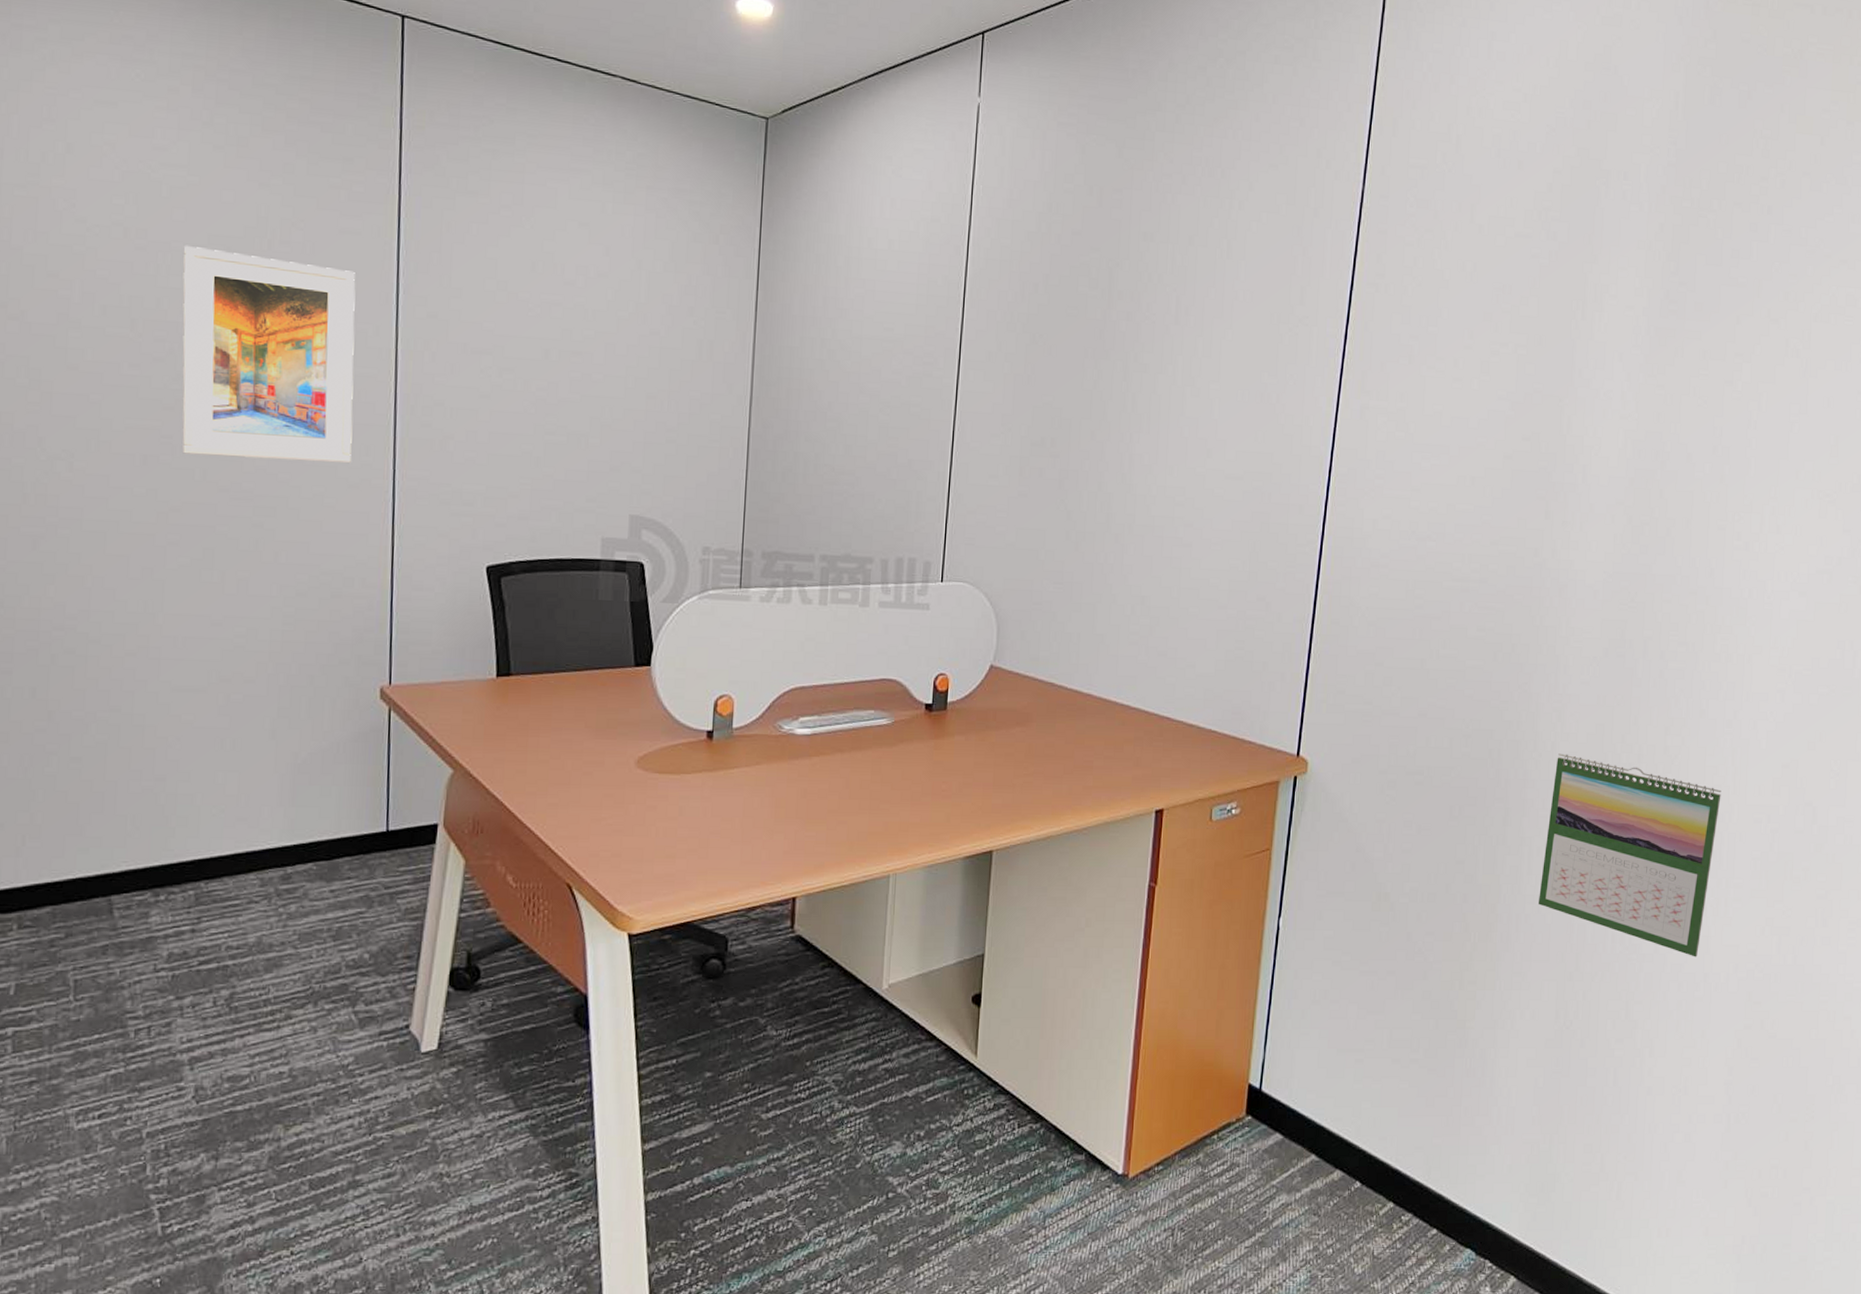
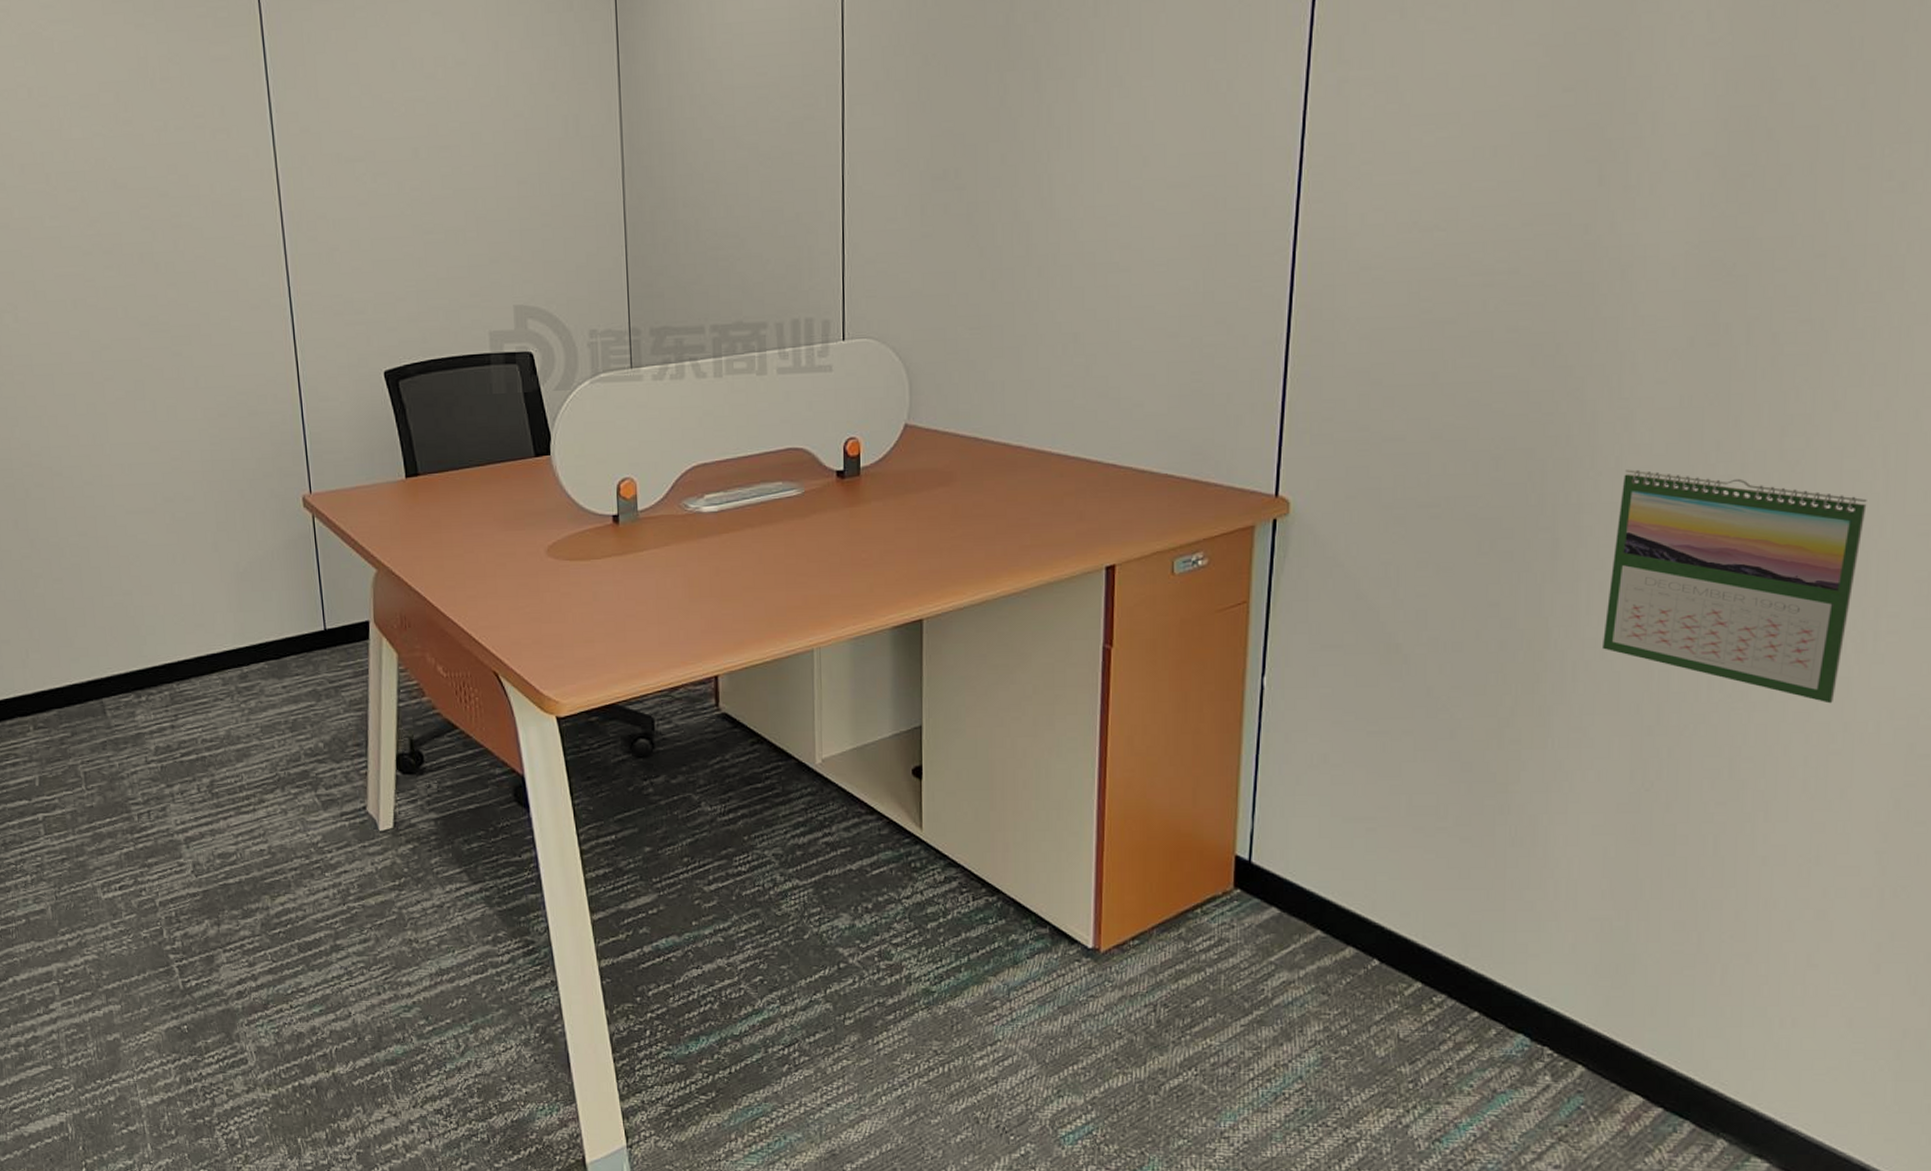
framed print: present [181,246,356,464] -> none [79,96,250,295]

